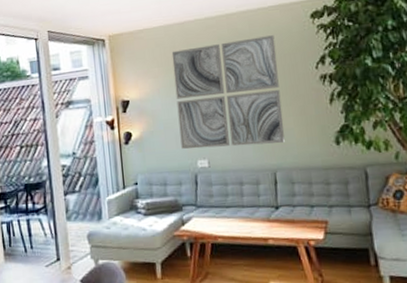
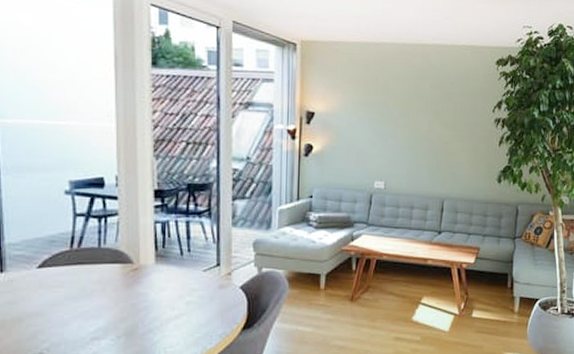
wall art: present [171,35,285,149] -> none [361,70,462,175]

